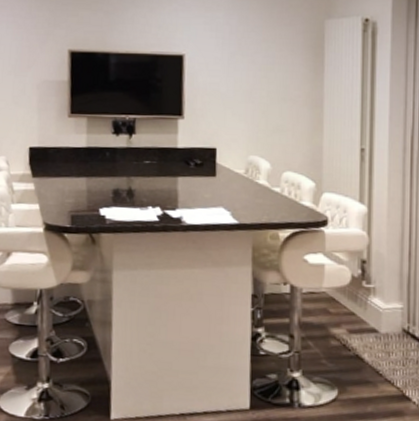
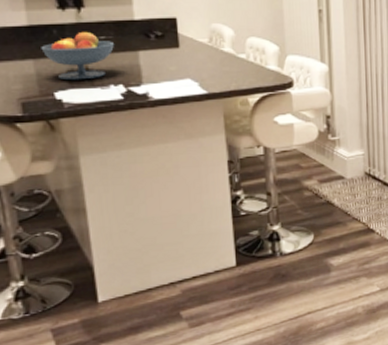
fruit bowl: none [94,155,157,200] -> present [41,31,114,81]

